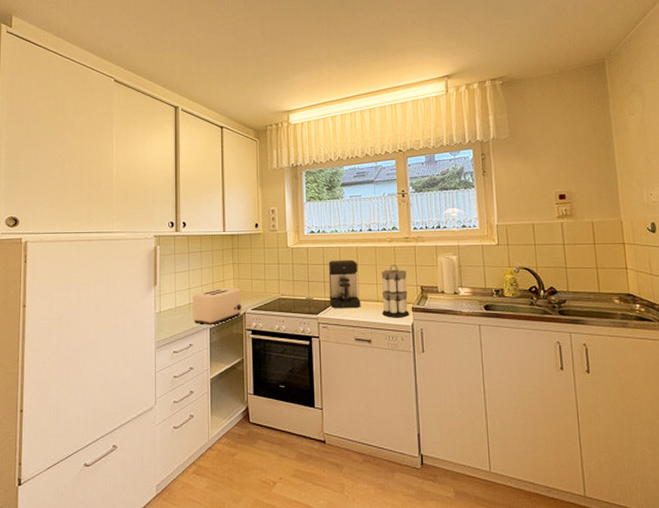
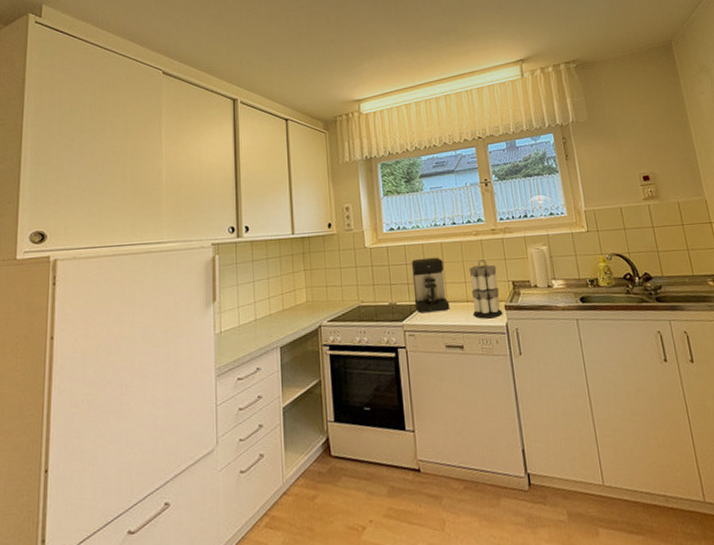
toaster: present [192,287,242,326] -> none [258,297,317,344]

